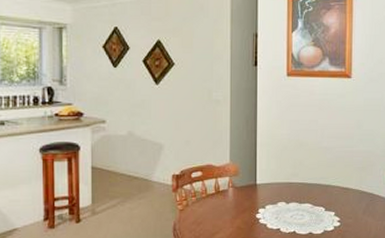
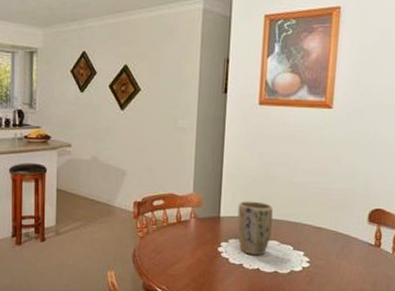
plant pot: none [273,167,305,219] -> present [237,201,273,255]

